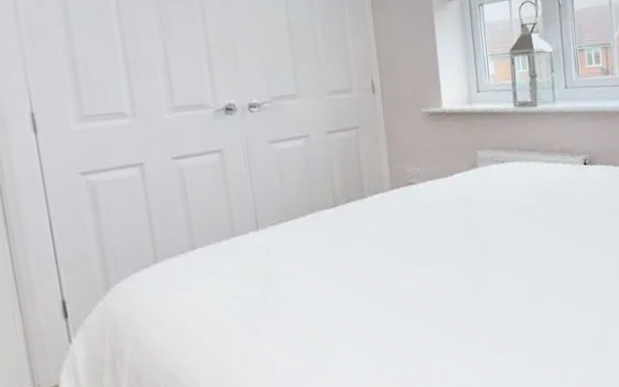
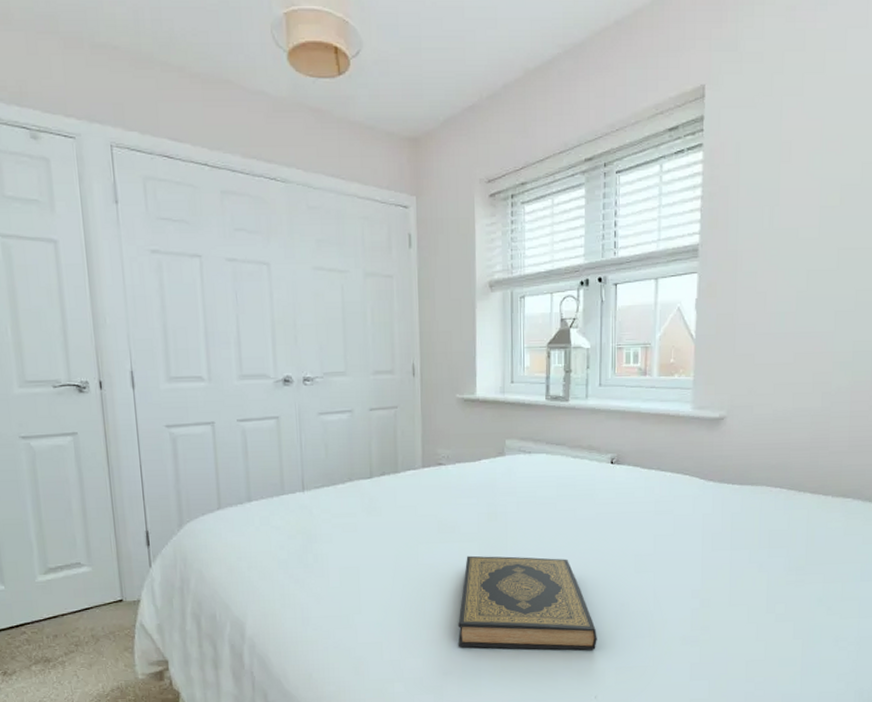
hardback book: none [444,267,589,378] -> present [458,555,597,650]

